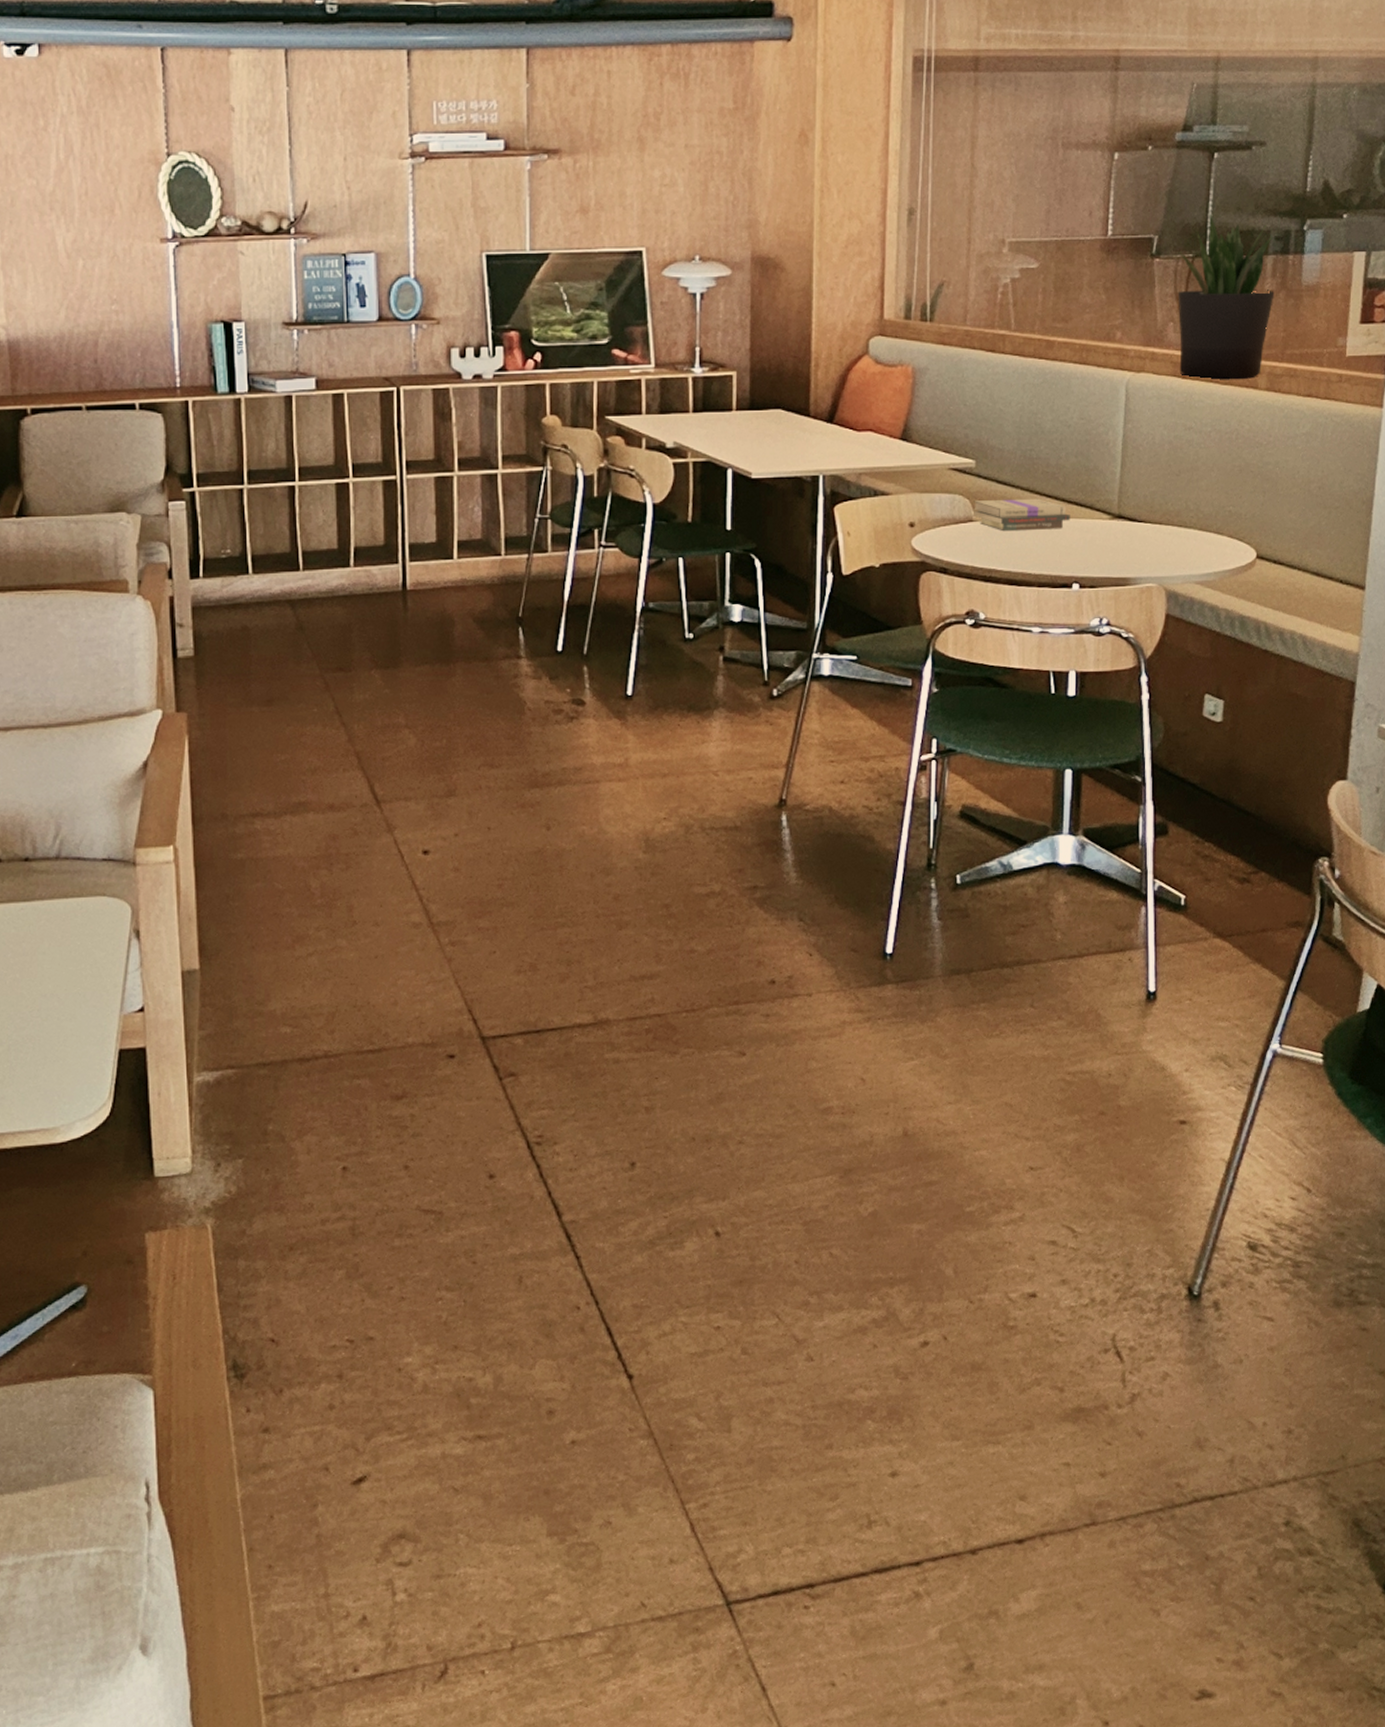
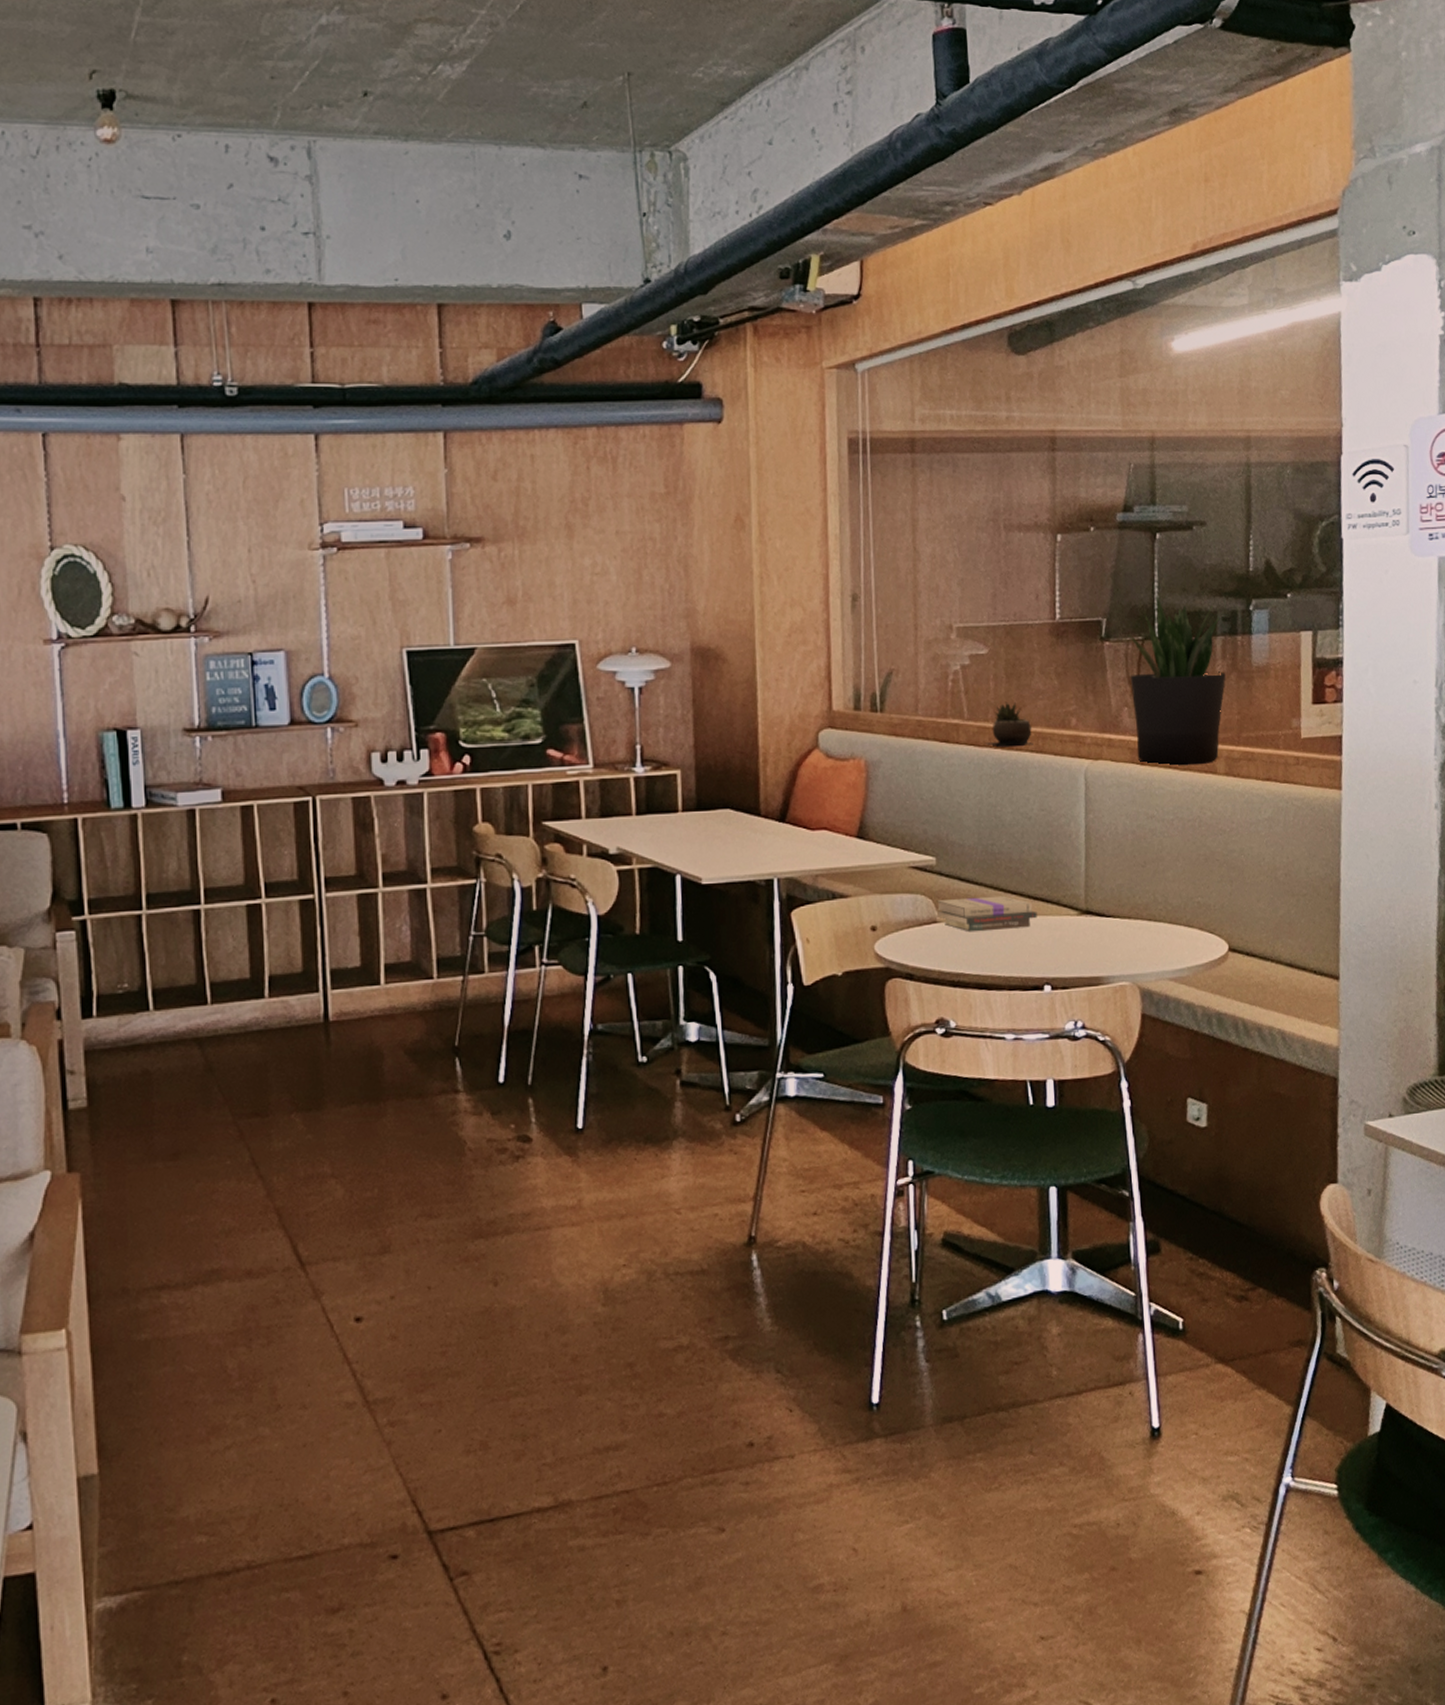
succulent plant: none [1031,314,1078,357] -> present [986,702,1034,746]

